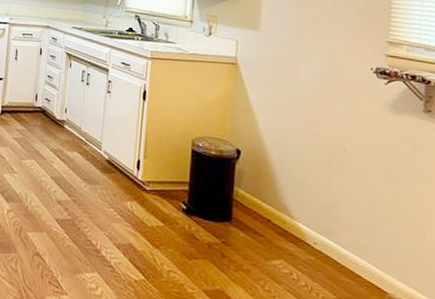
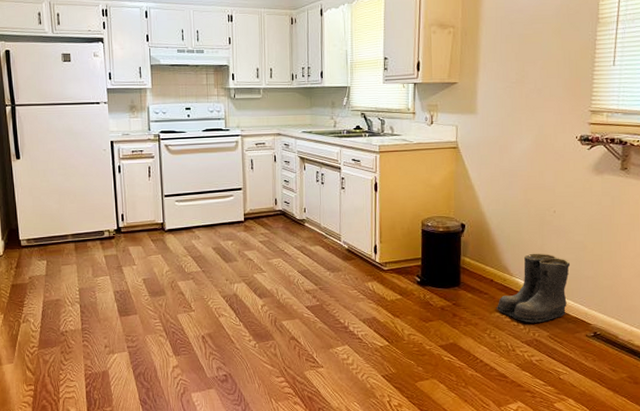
boots: none [272,195,363,282] -> present [496,253,571,323]

